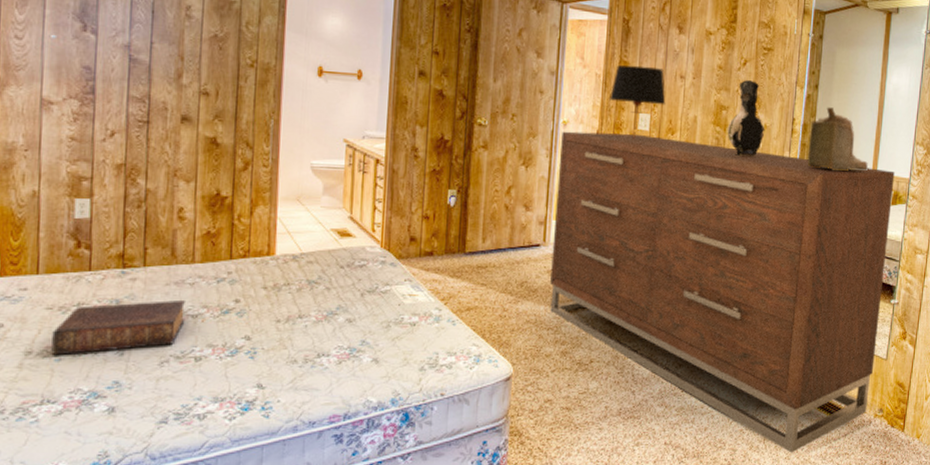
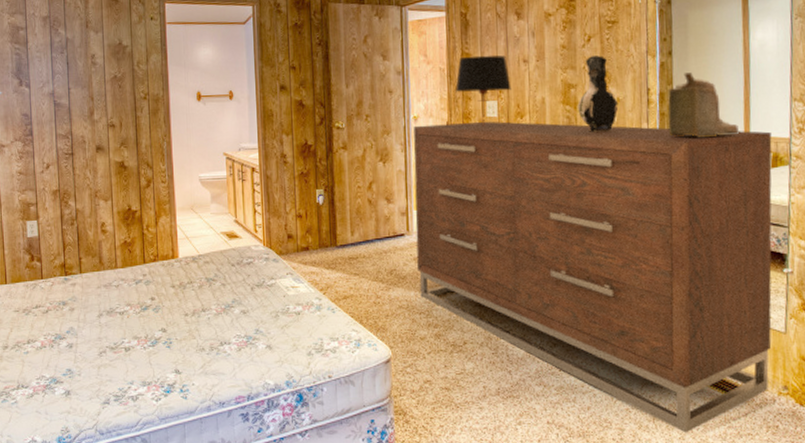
book: present [51,299,187,356] -> none [20,299,115,349]

